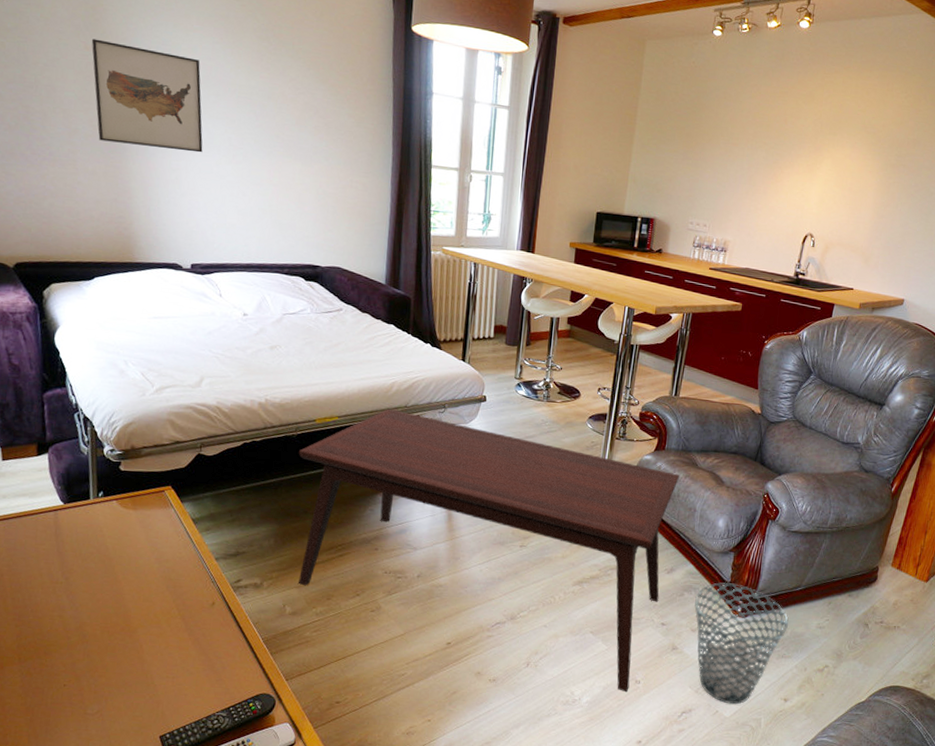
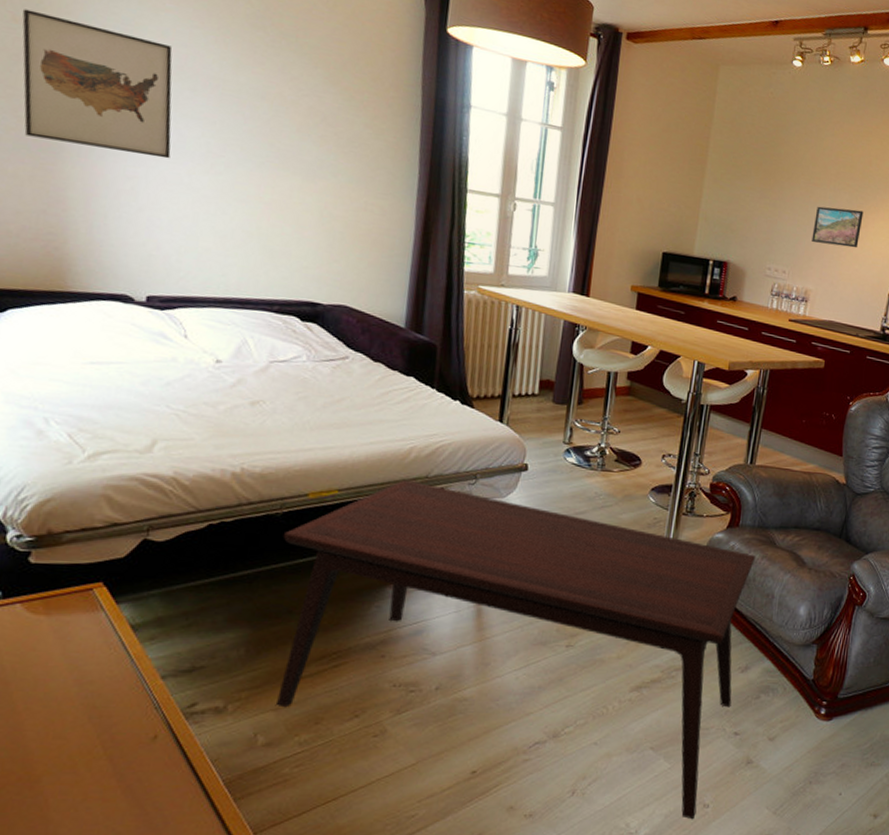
waste basket: present [694,582,789,705] -> none [772,680,878,826]
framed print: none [730,164,779,201] -> present [812,206,864,248]

